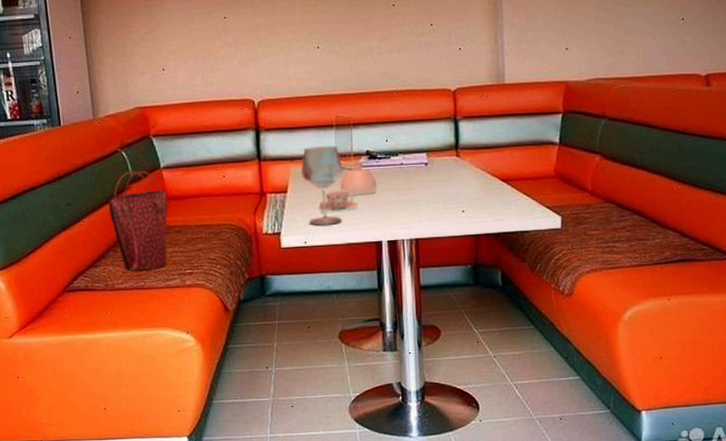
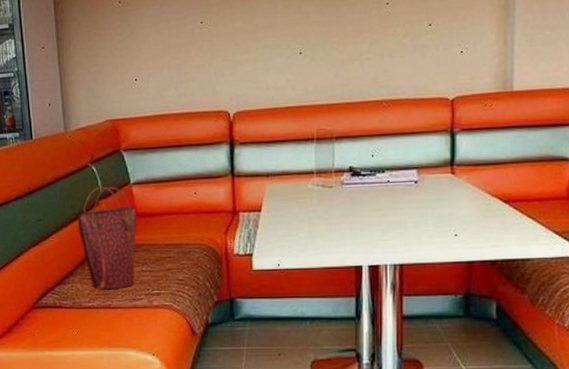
wine glass: present [301,145,344,226] -> none [276,160,323,247]
teacup: present [318,190,359,213] -> none [294,209,338,234]
sugar bowl: present [340,164,378,196] -> none [318,182,360,216]

